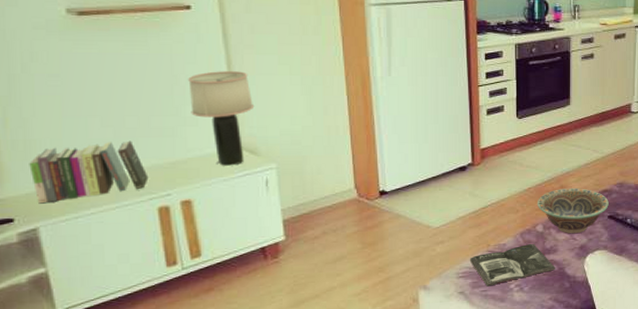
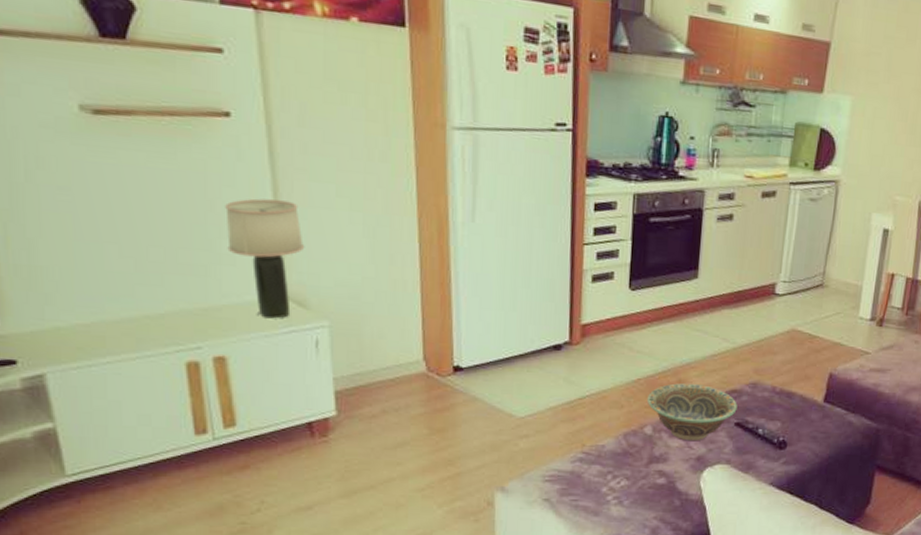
books: present [29,140,149,204] -> none [34,277,176,346]
magazine: present [470,244,556,287] -> none [560,448,665,496]

